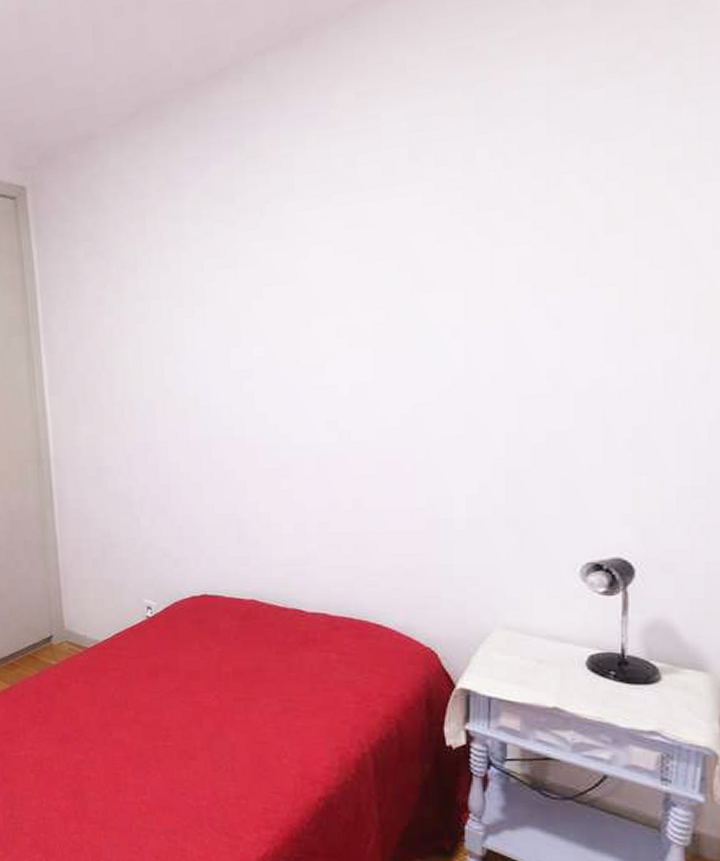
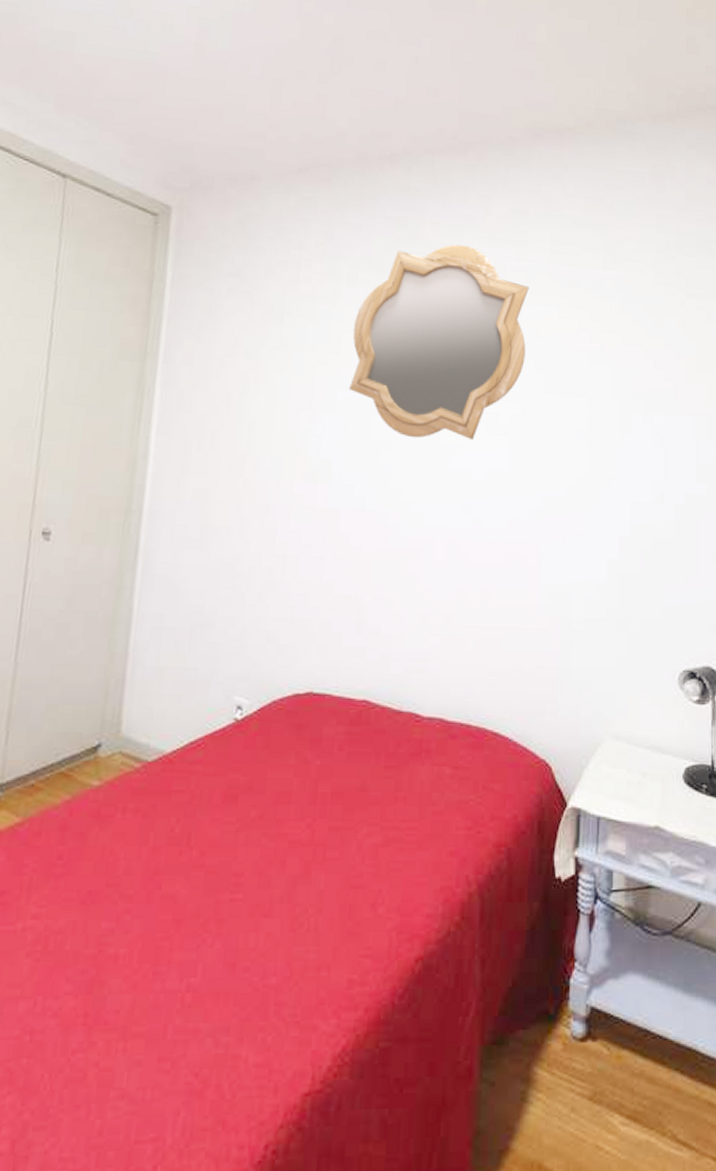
mirror: none [202,149,386,364] -> present [348,244,529,440]

